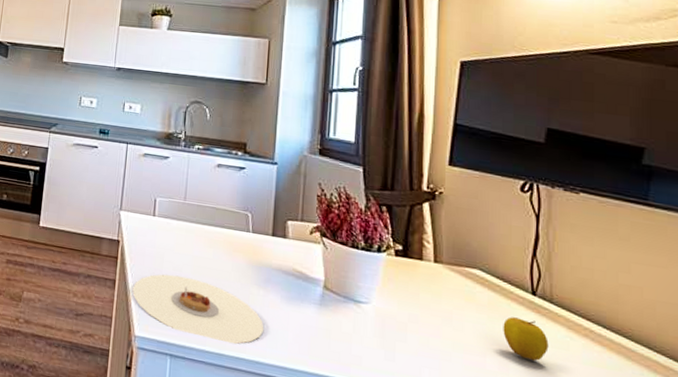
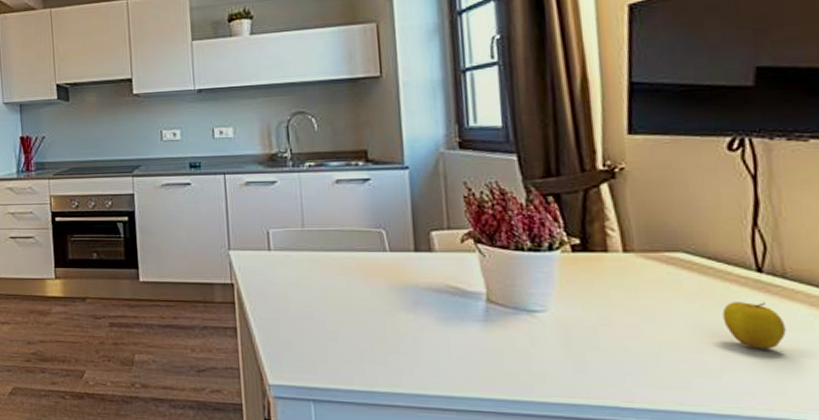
plate: present [132,274,264,345] -> none [258,312,421,379]

